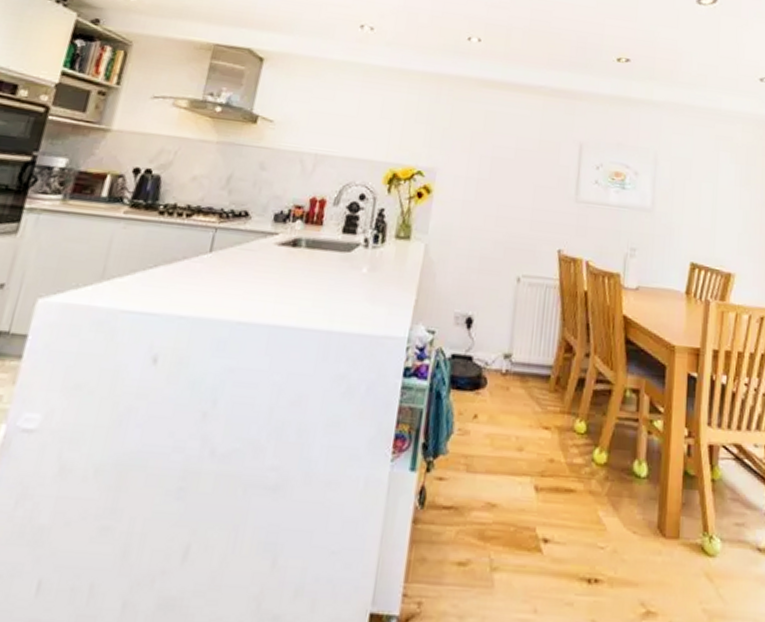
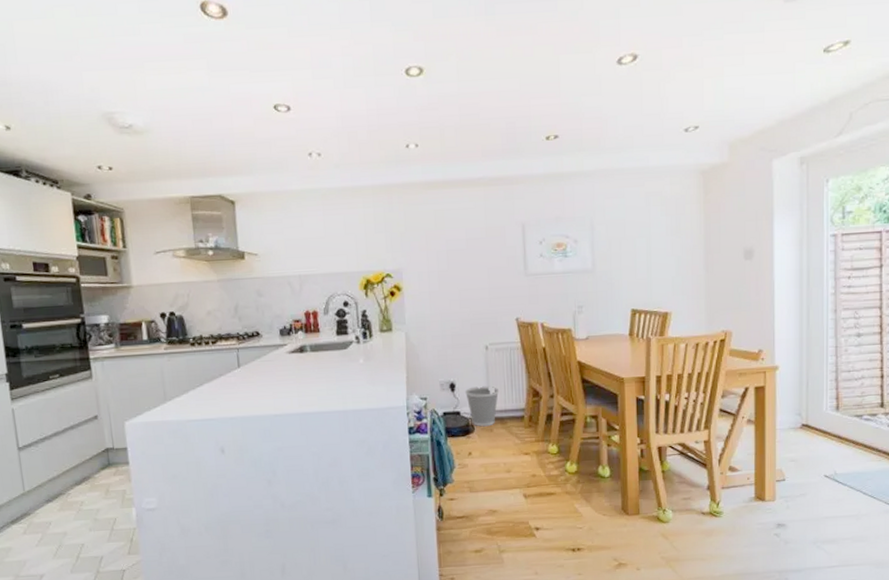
wastebasket: none [483,326,526,383] -> present [465,386,500,427]

